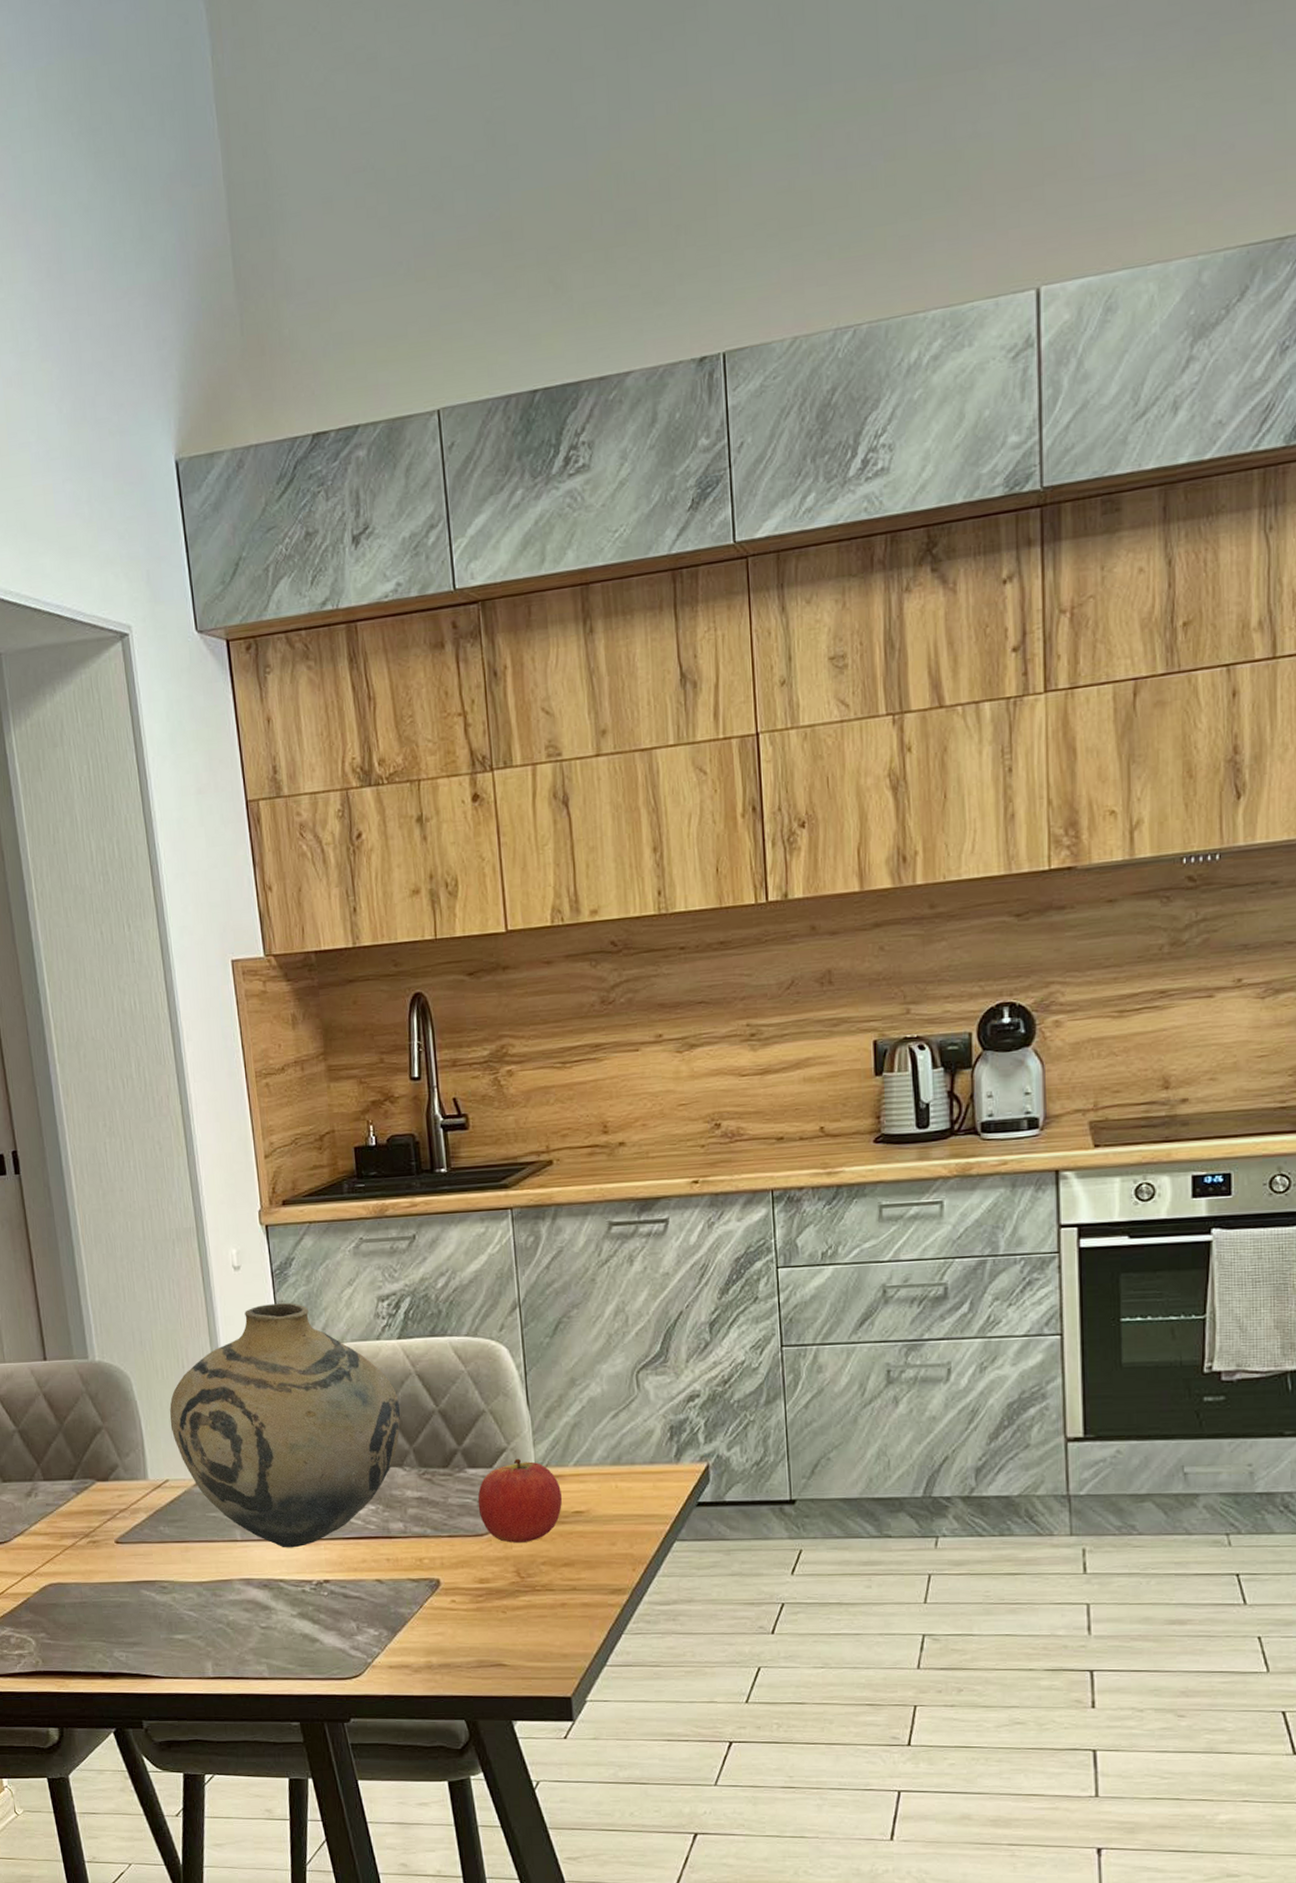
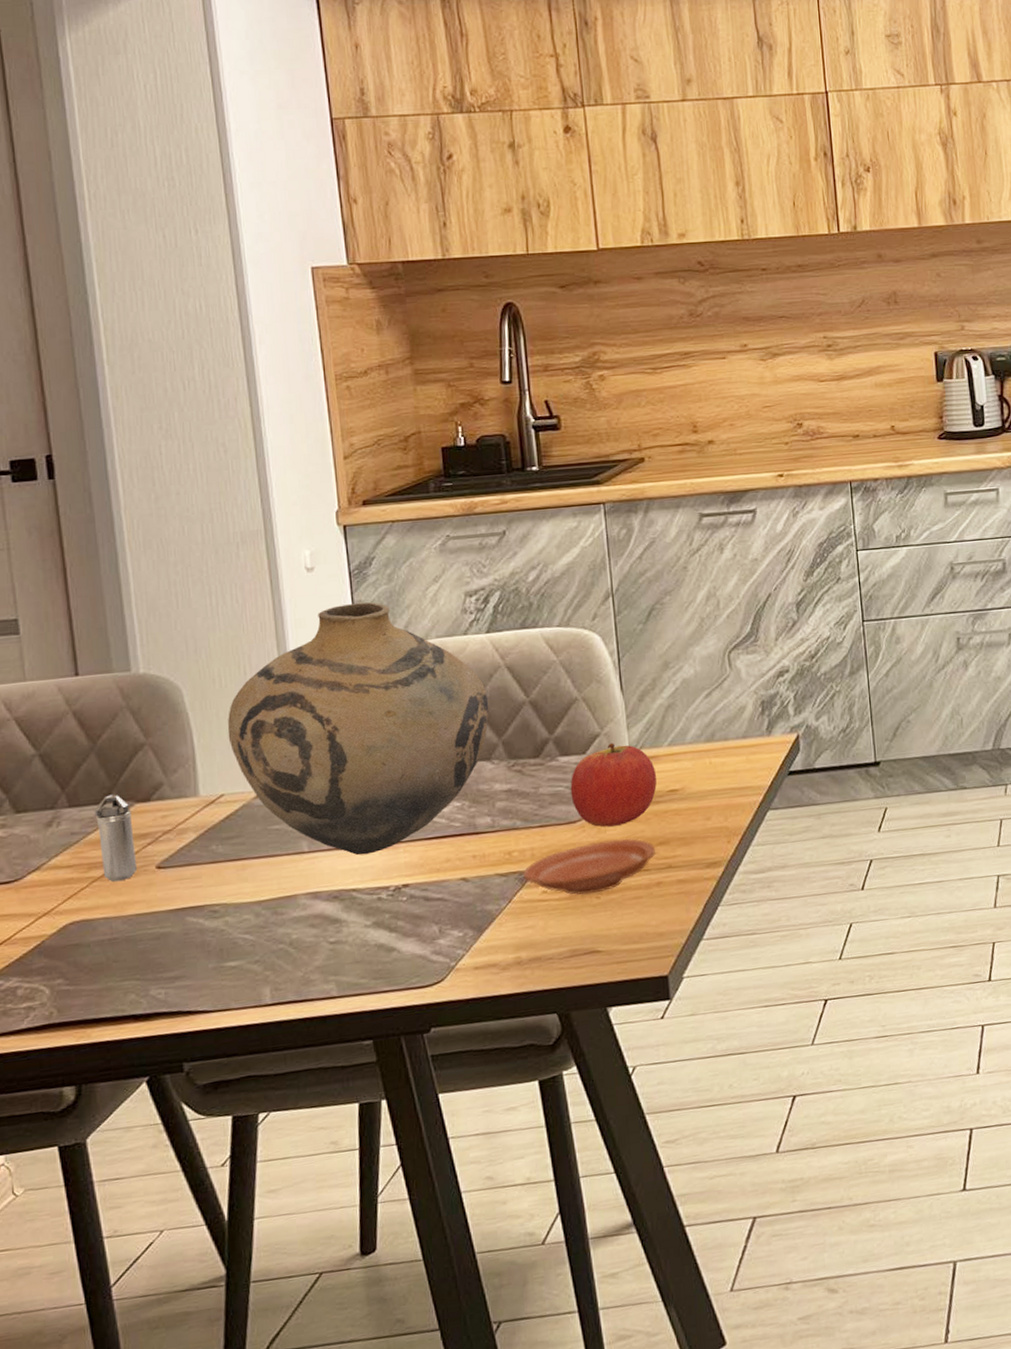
shaker: none [63,1472,100,1552] -> present [94,794,138,882]
plate: none [433,1556,561,1608] -> present [523,838,657,895]

